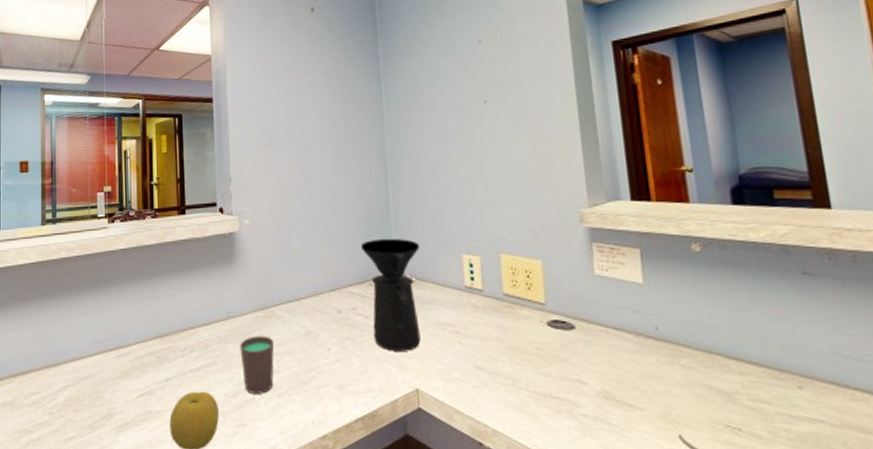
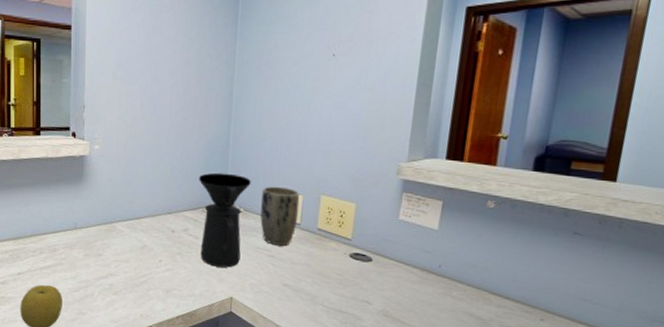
cup: present [240,336,275,394] -> none [83,245,114,291]
plant pot: none [433,248,480,318] -> present [260,186,300,246]

